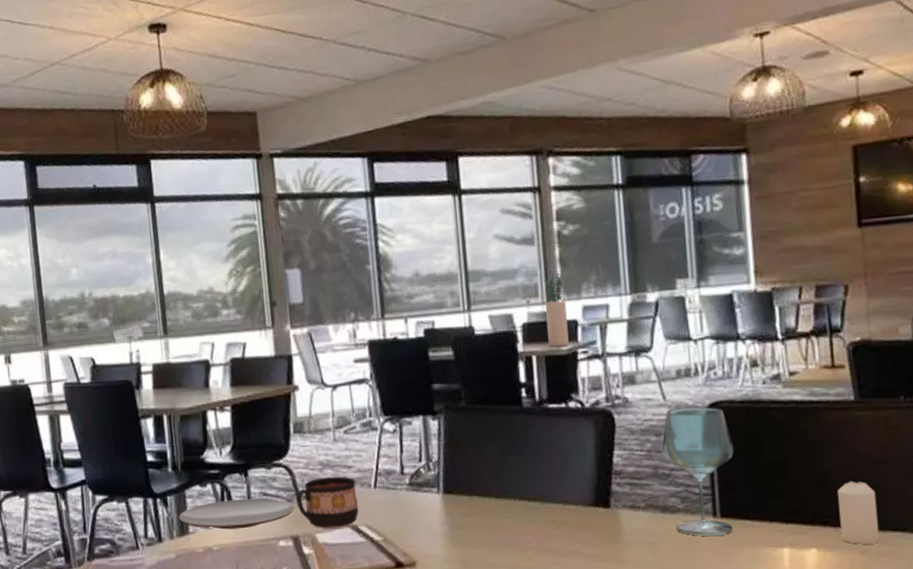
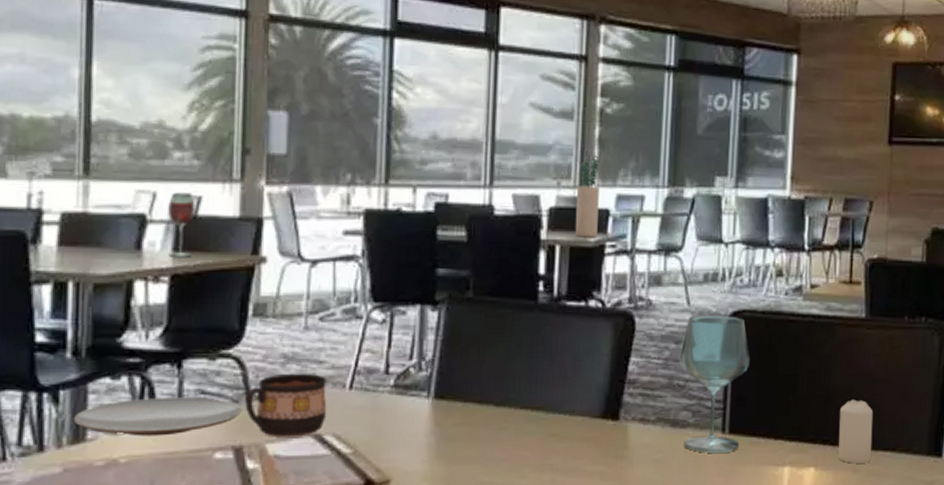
wineglass: none [223,340,245,391] -> present [168,192,196,257]

